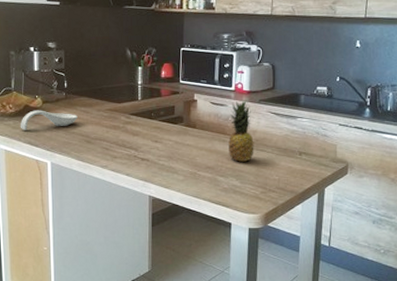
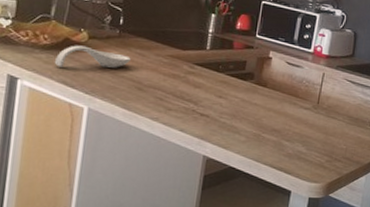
fruit: present [228,100,254,162] -> none [298,64,327,128]

